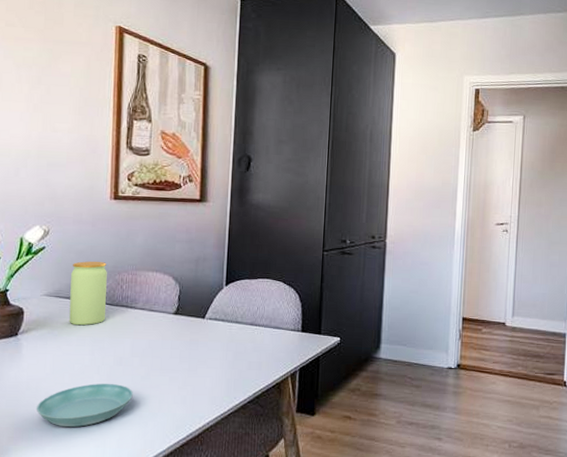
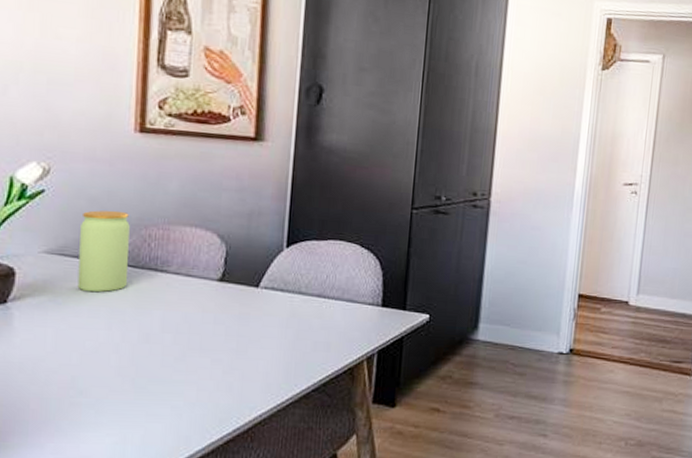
saucer: present [36,383,133,428] -> none [32,365,163,420]

